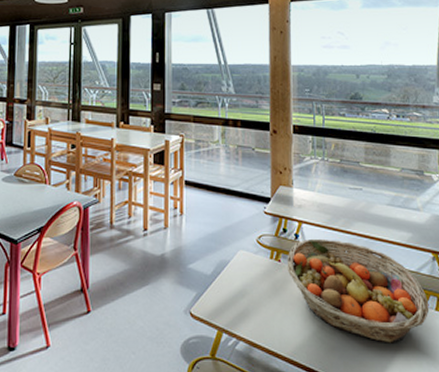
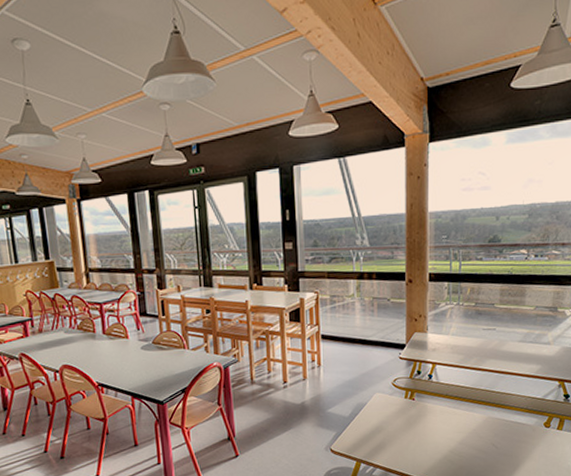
fruit basket: present [287,238,430,343] -> none [420,377,552,460]

